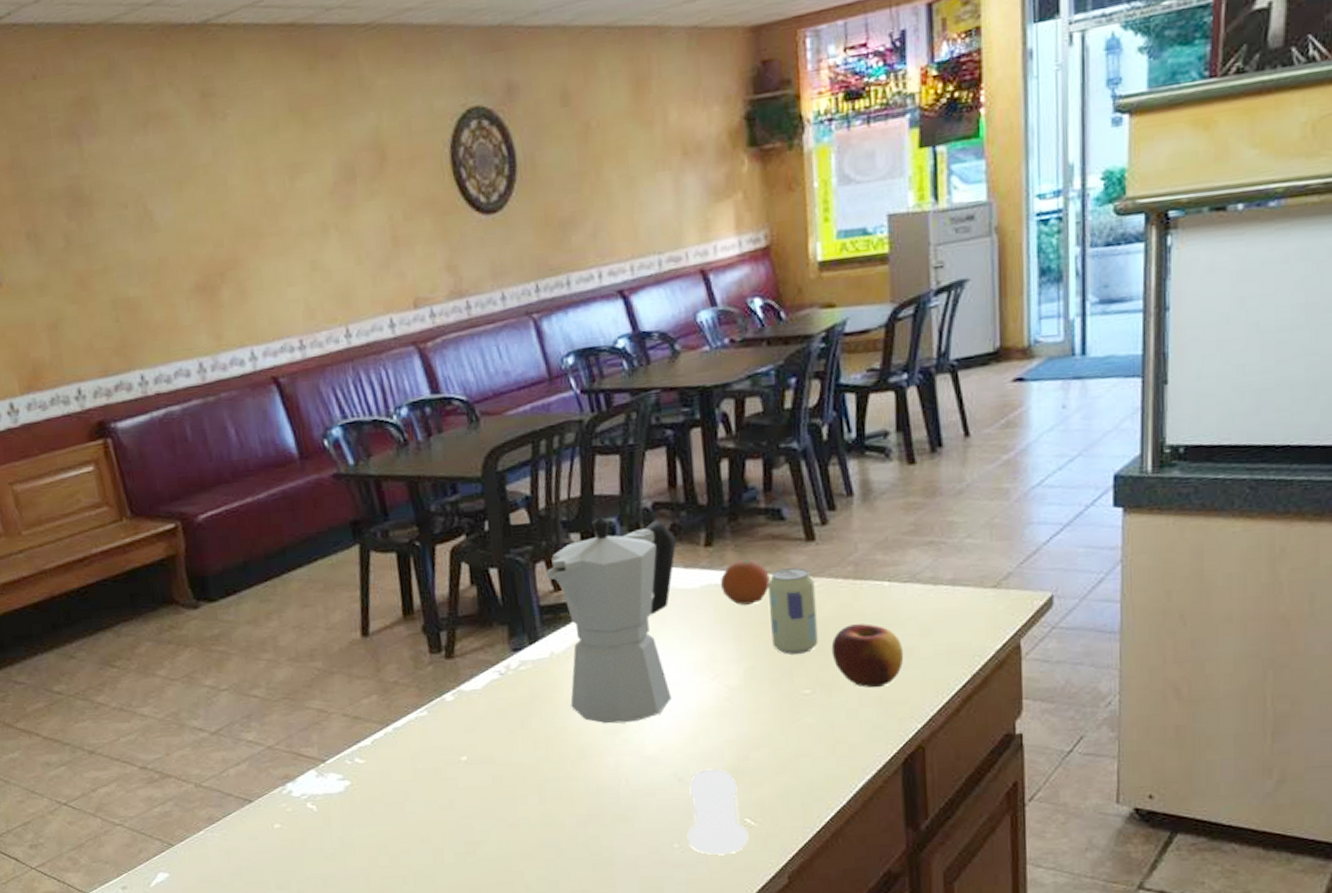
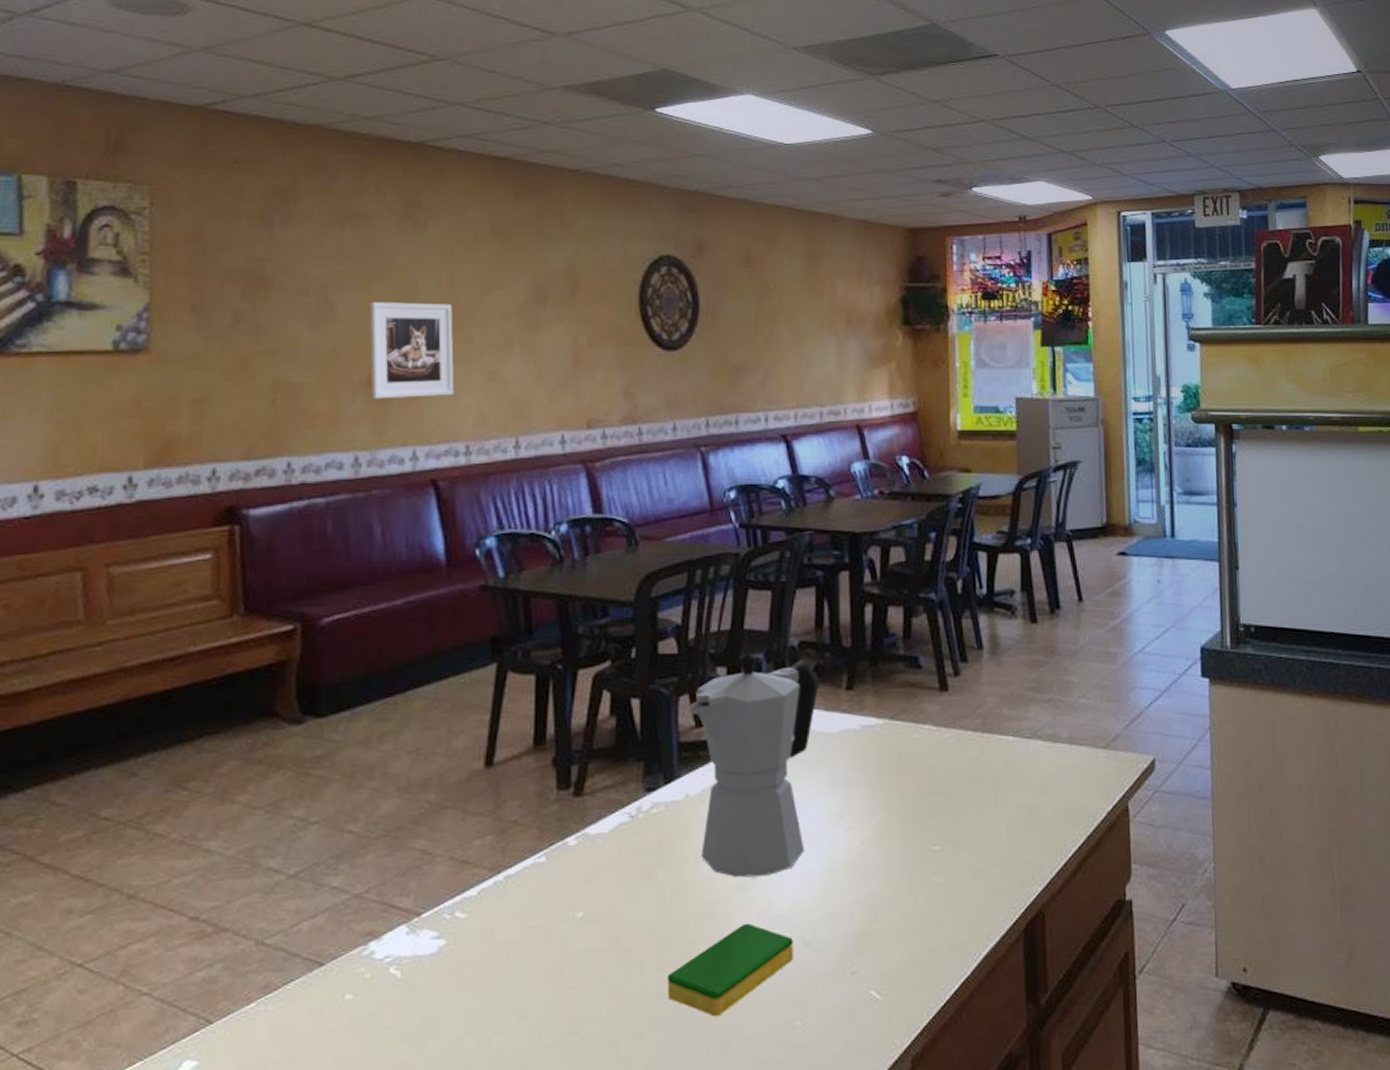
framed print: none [186,196,280,305] -> present [370,302,454,399]
dish sponge: none [550,762,667,841] -> present [668,923,793,1017]
salt shaker: present [687,768,749,855] -> none [811,932,873,1034]
orange: present [720,559,770,605] -> none [858,705,905,753]
beverage can: present [768,567,818,655] -> none [904,717,948,807]
apple: present [831,623,904,688] -> none [960,778,1026,847]

